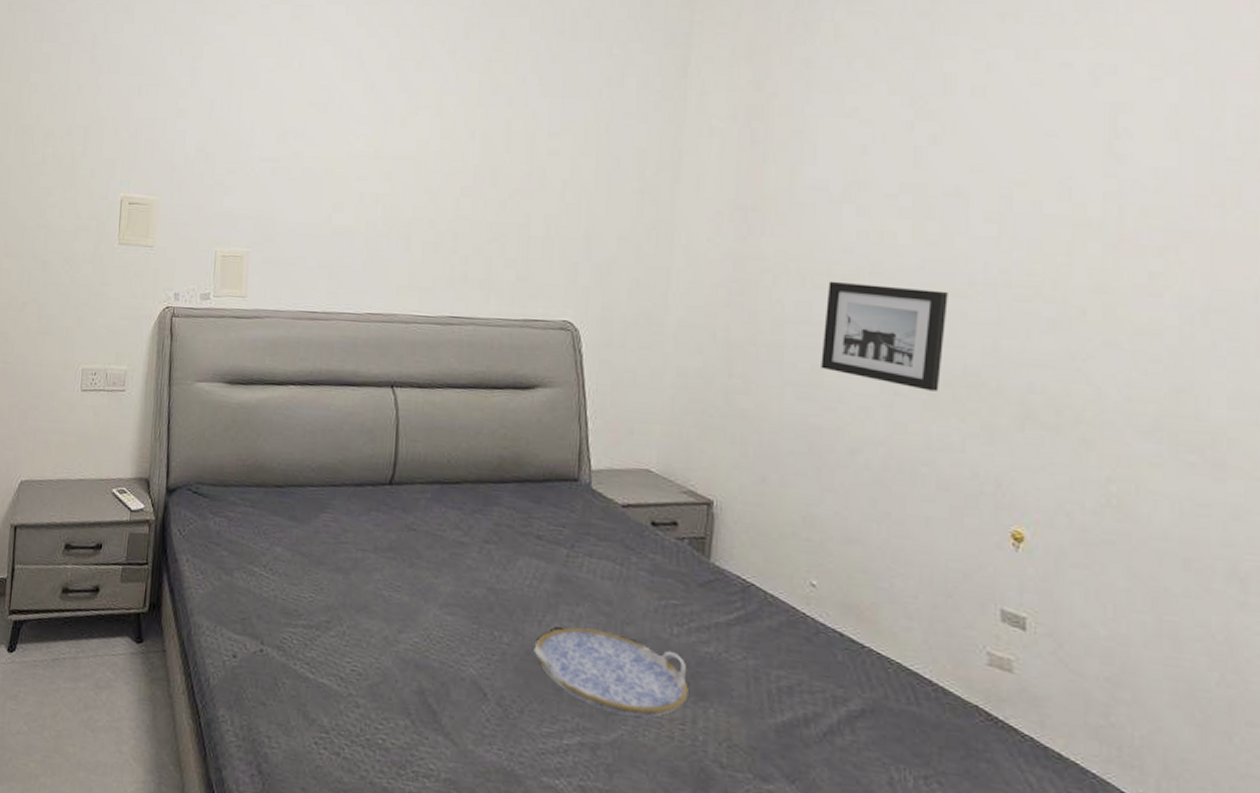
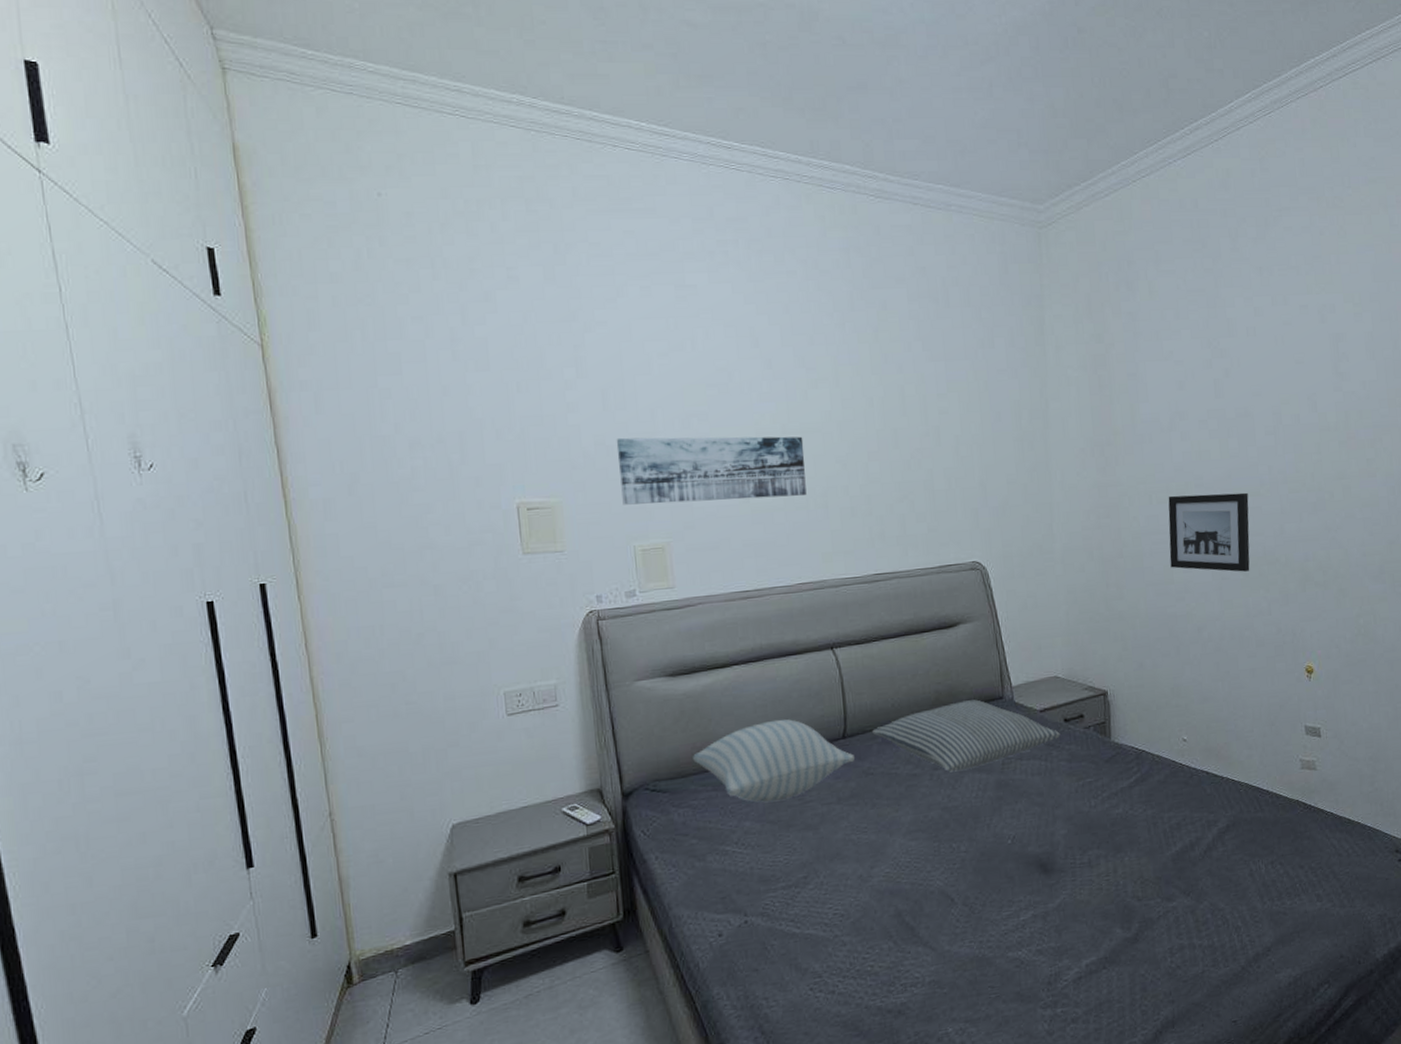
wall art: none [212,146,395,223] -> present [616,436,807,505]
pillow: none [237,448,400,535] -> present [693,719,856,803]
pillow: none [422,473,644,553] -> present [872,699,1061,773]
serving tray: present [534,627,688,718] -> none [987,818,1109,883]

